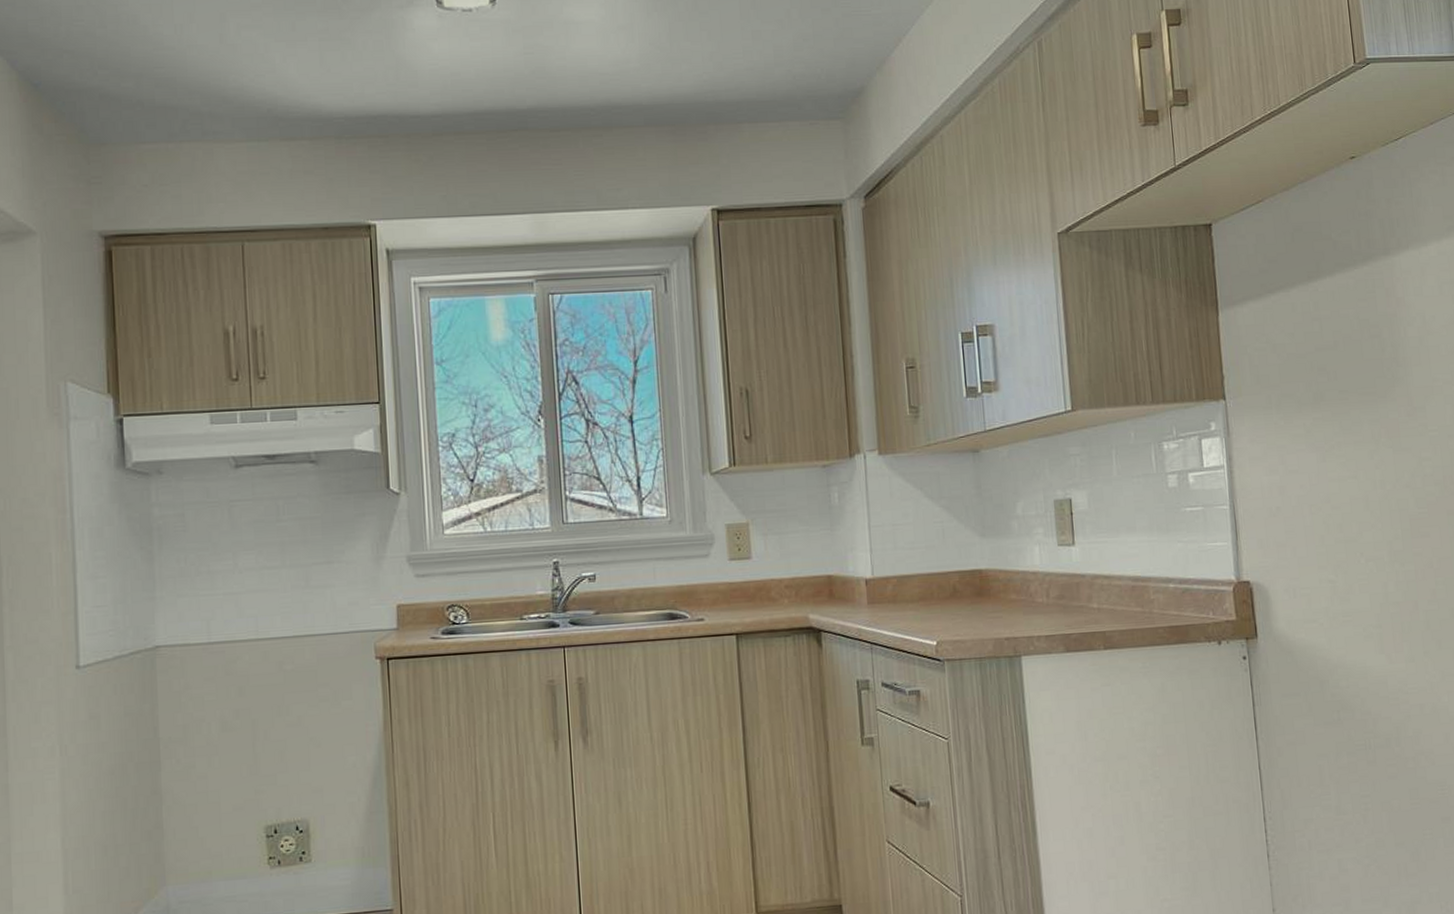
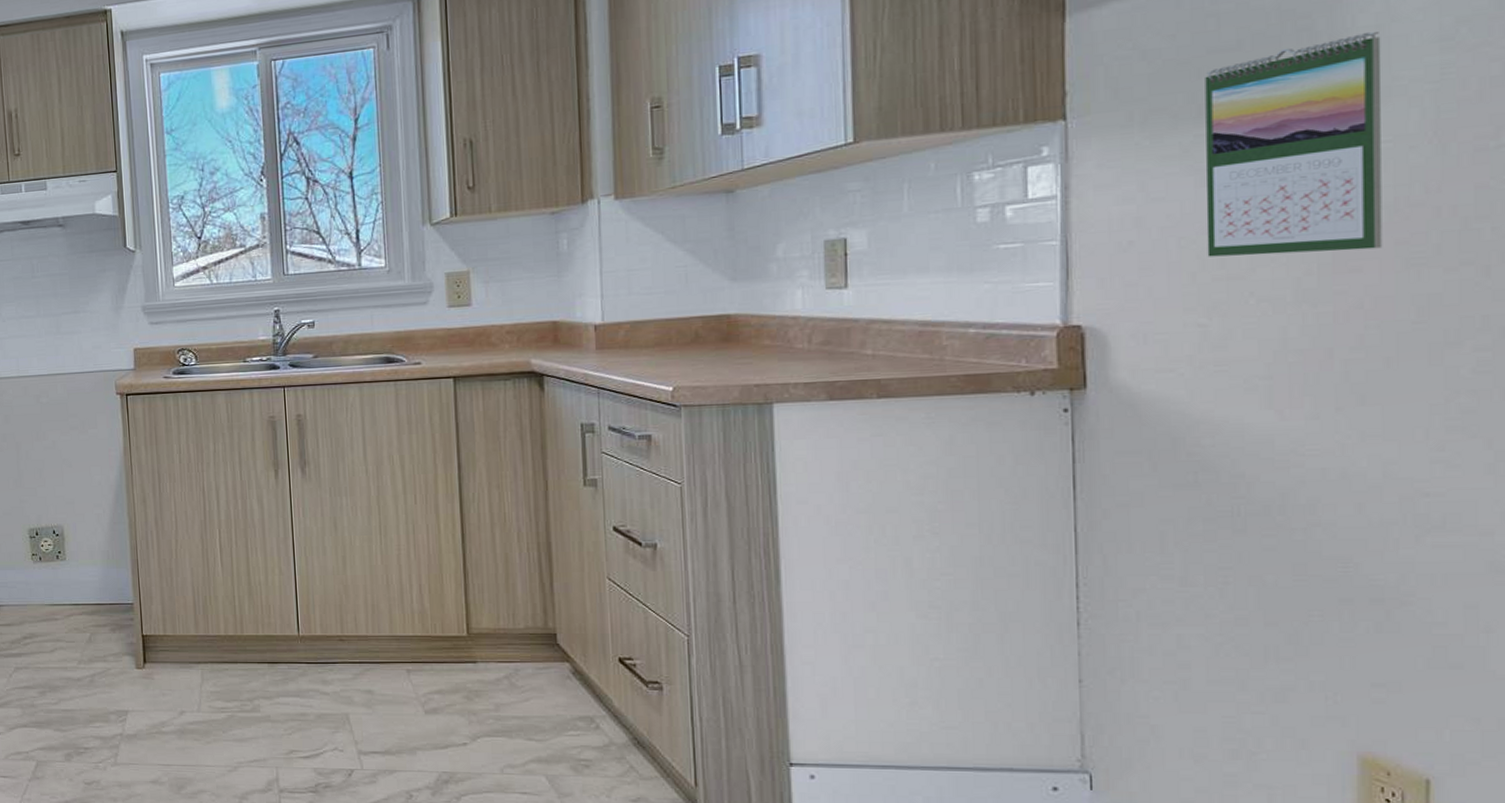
calendar: none [1316,341,1440,522] -> present [1205,31,1383,257]

